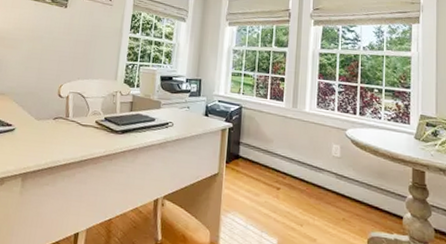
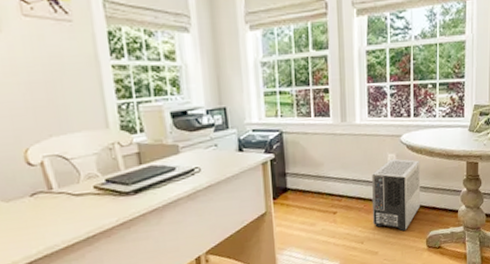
air purifier: none [313,149,364,225] -> present [372,158,421,232]

